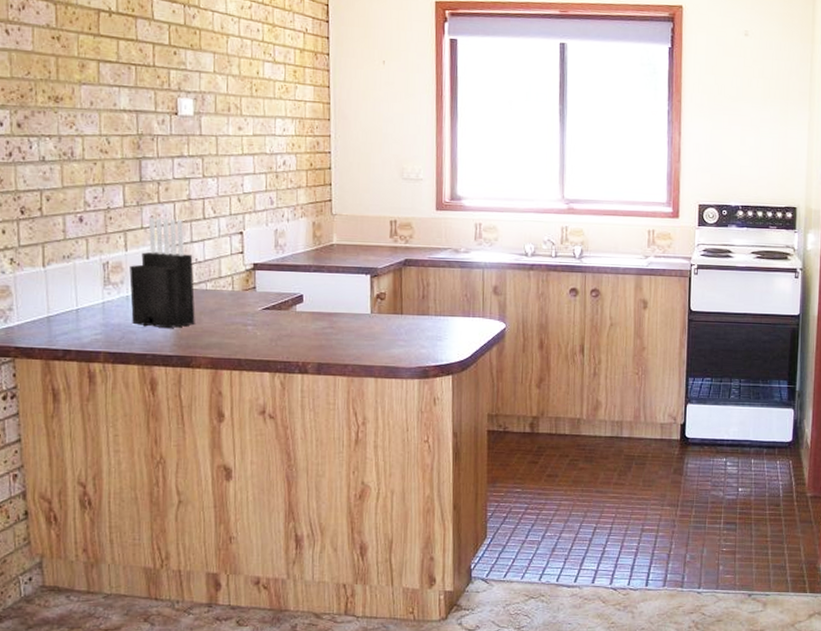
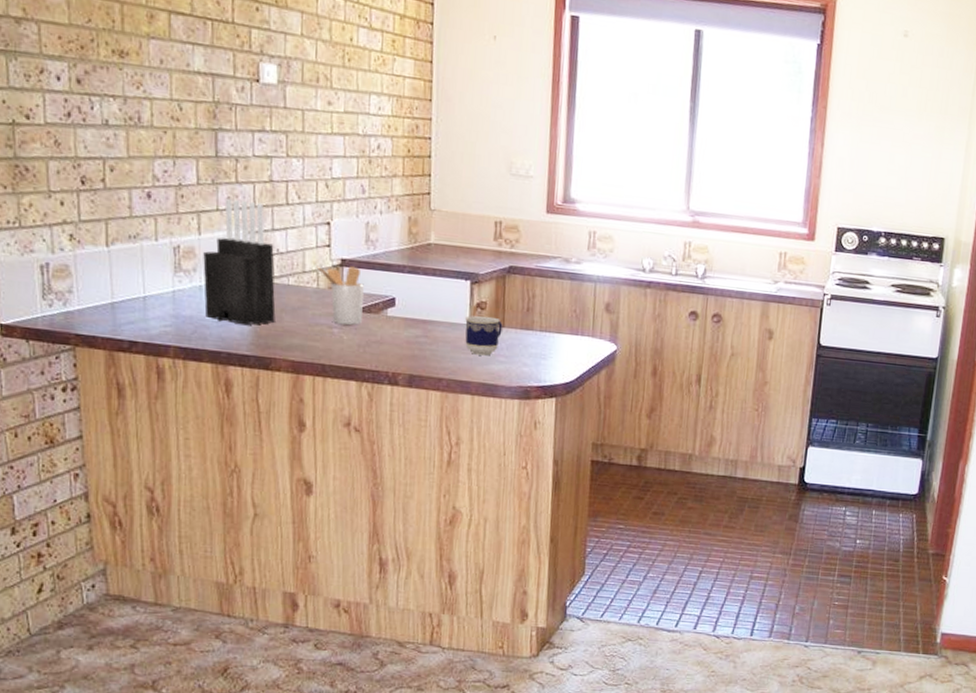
utensil holder: none [231,269,274,323] -> present [316,265,364,326]
cup: none [367,305,401,341] -> present [465,315,503,356]

